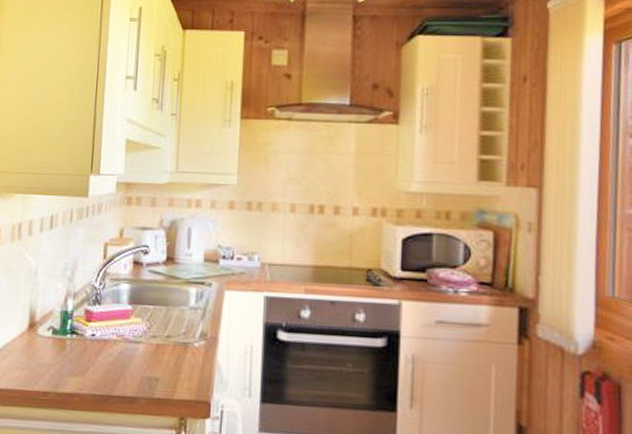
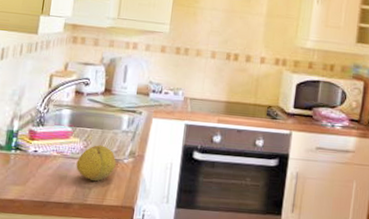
fruit: none [139,326,185,371] -> present [76,145,116,182]

